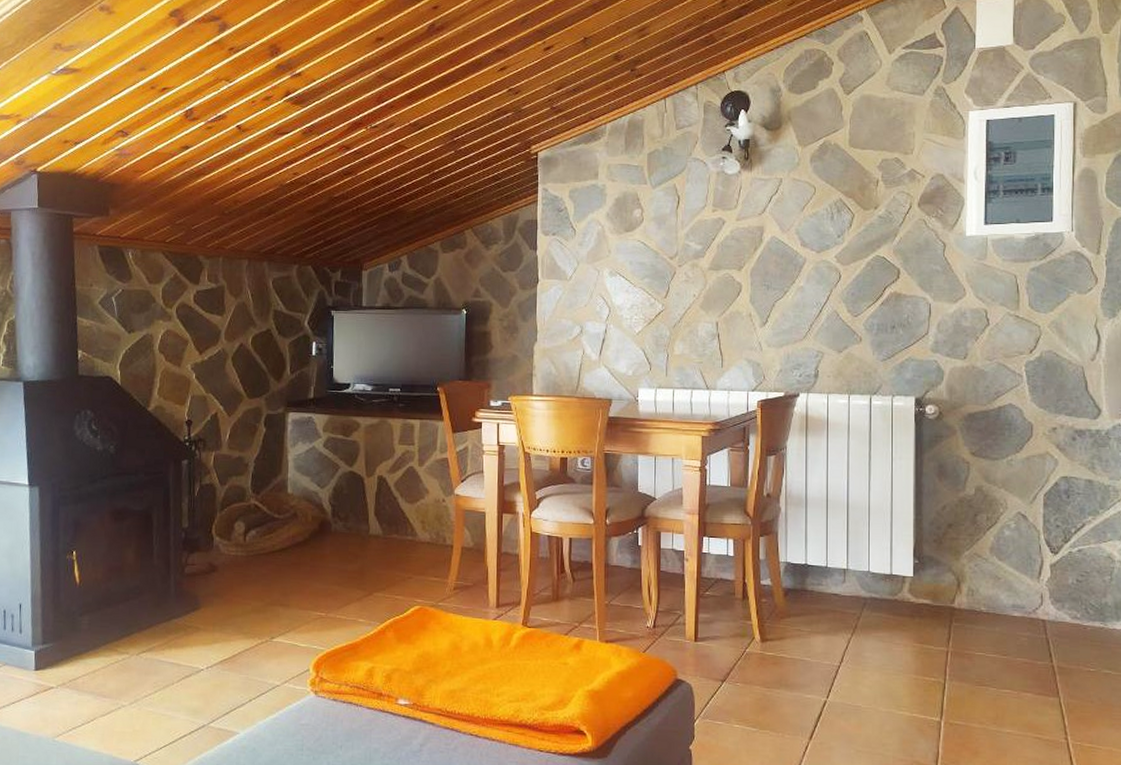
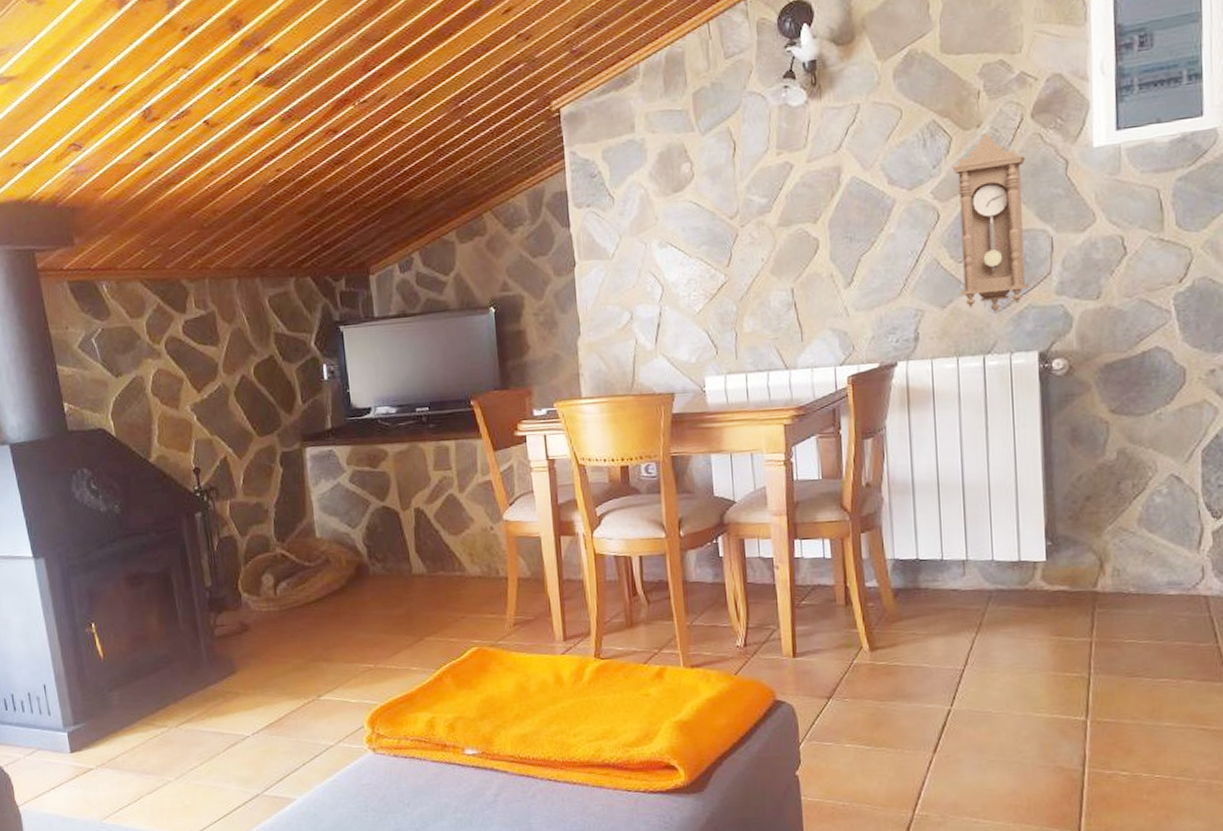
pendulum clock: none [853,214,912,361] -> present [952,133,1028,312]

